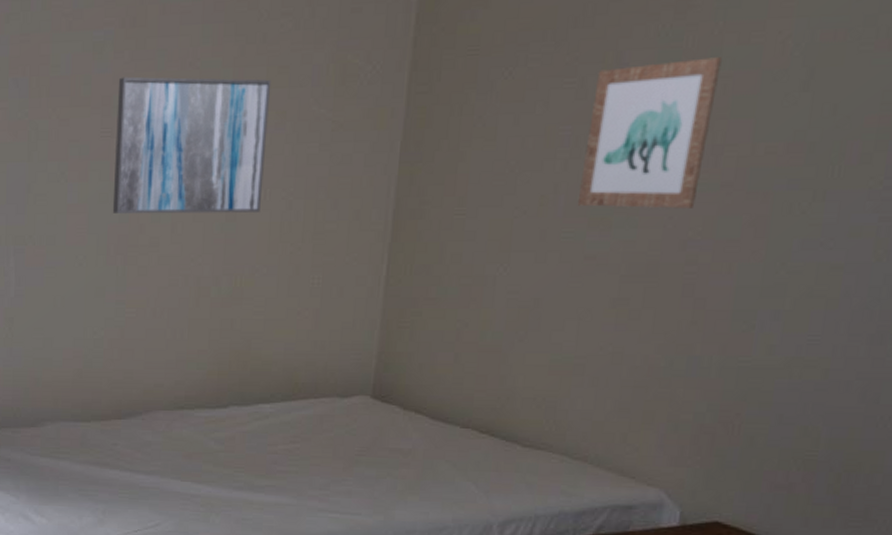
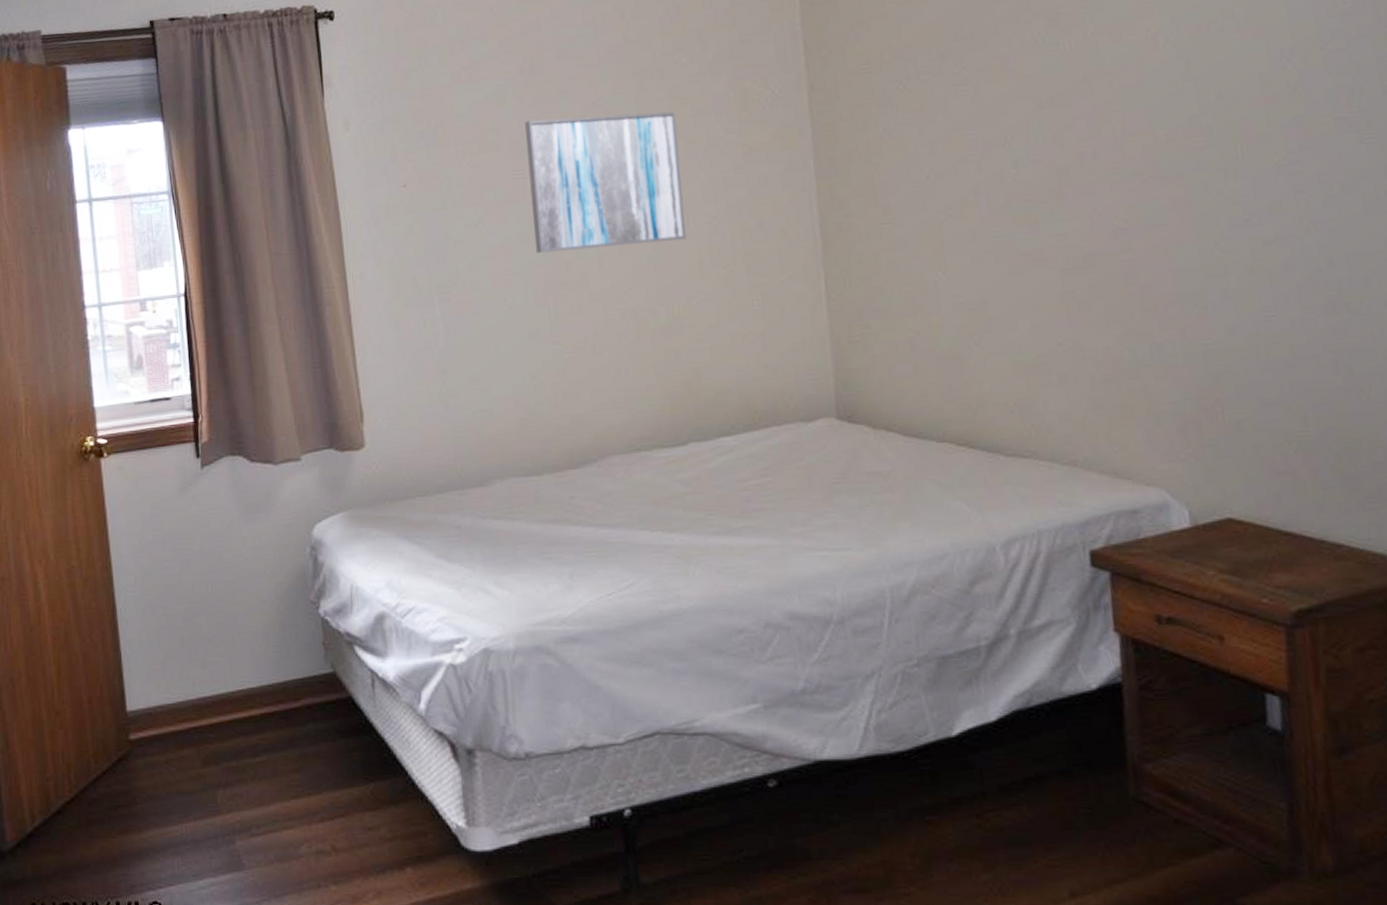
wall art: present [577,57,722,209] -> none [988,56,1114,205]

